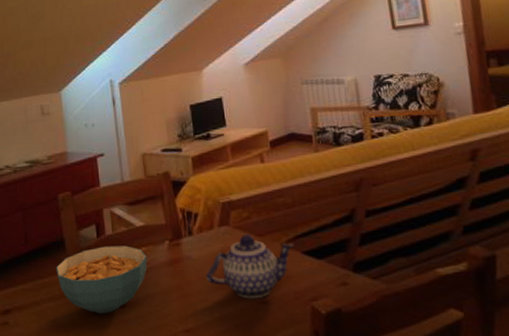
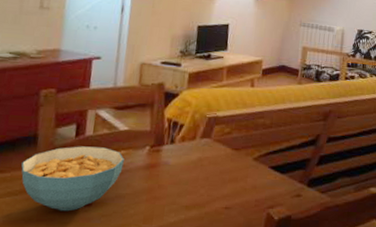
teapot: present [205,233,296,299] -> none [178,147,265,204]

